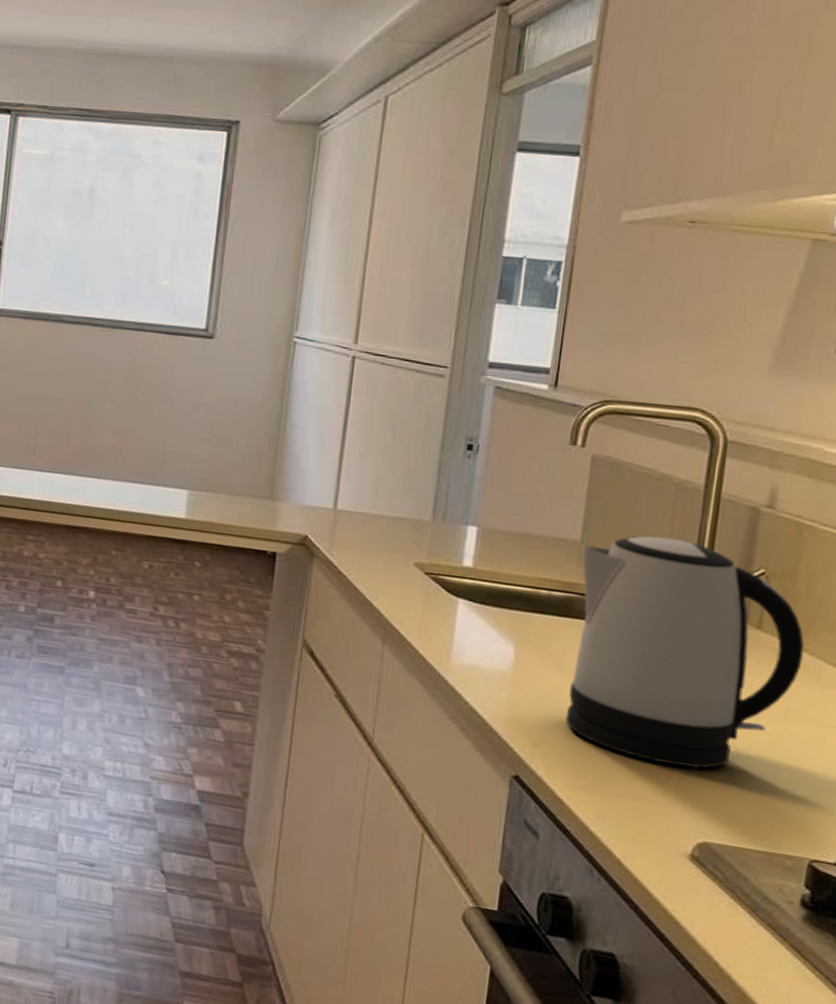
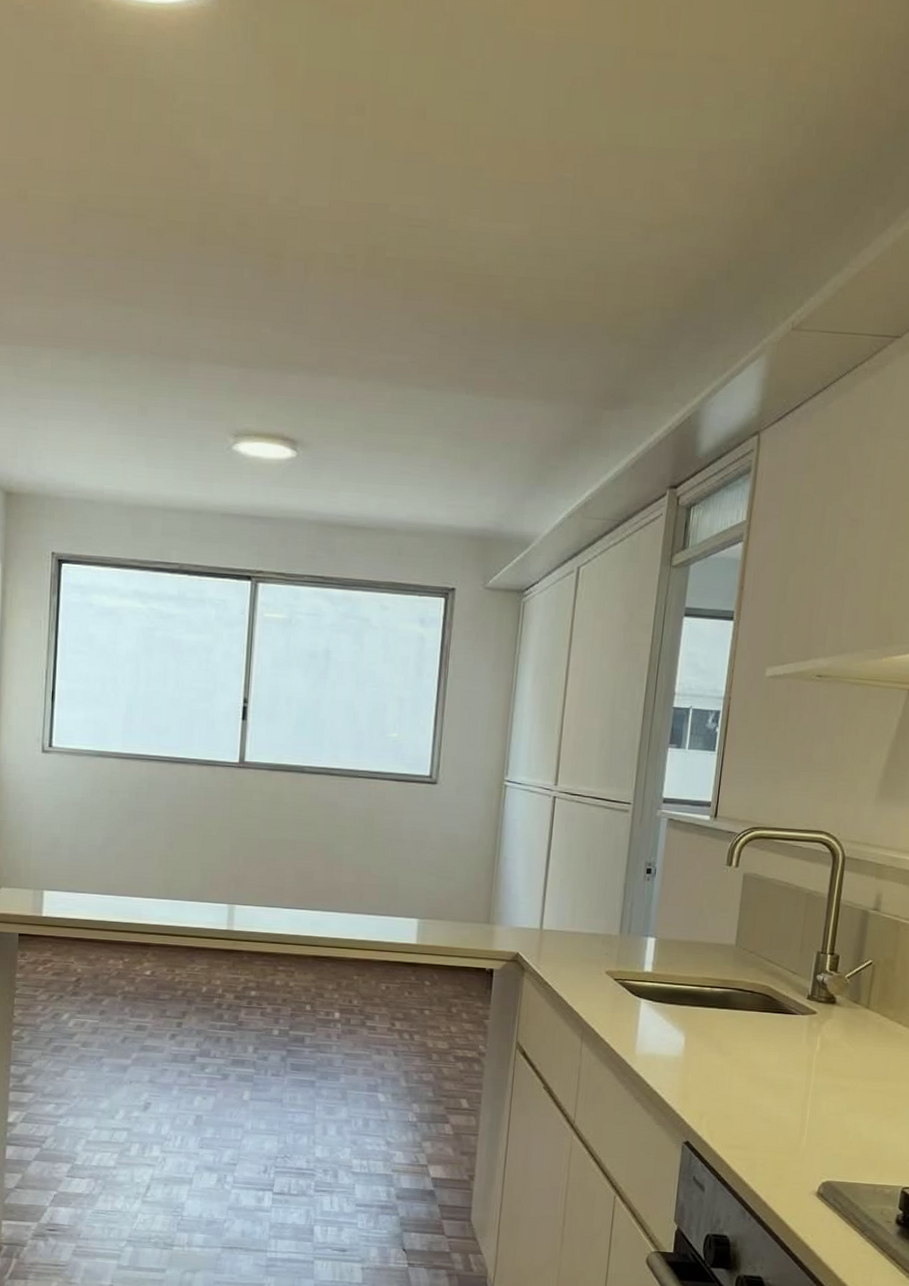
kettle: present [565,536,805,769] -> none [724,938,900,1124]

